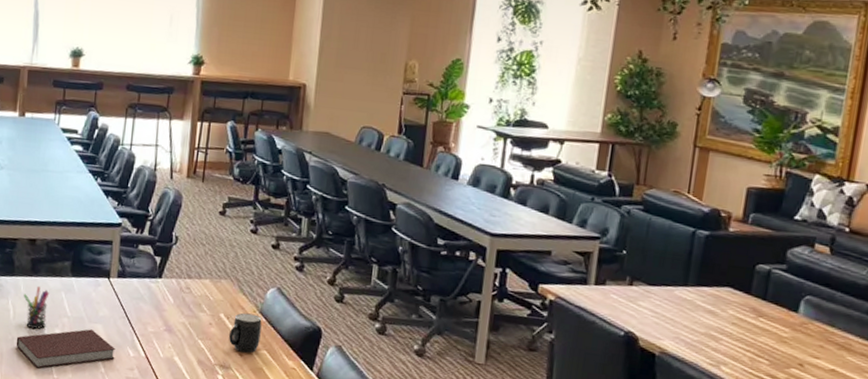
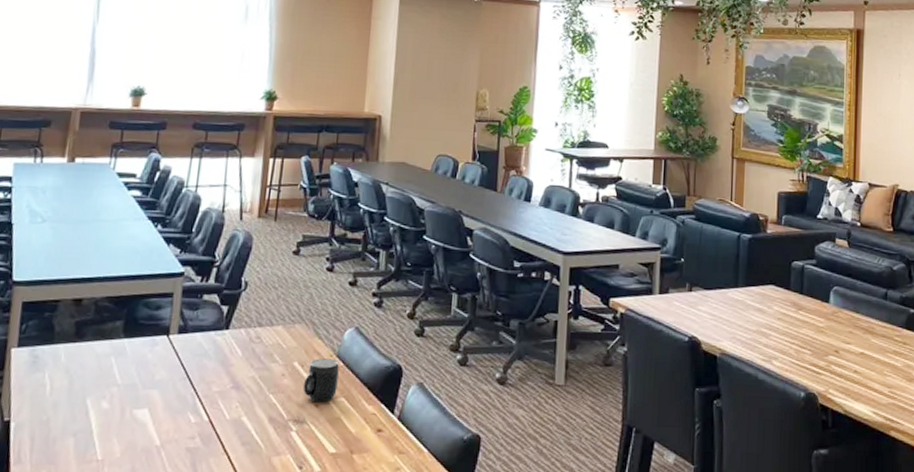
notebook: present [16,329,116,369] -> none [51,396,174,451]
pen holder: present [23,286,50,329] -> none [64,353,97,404]

